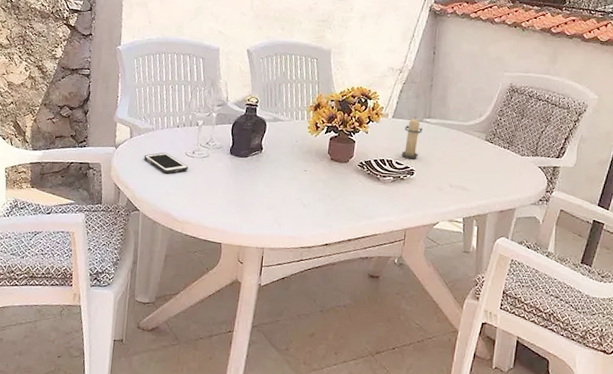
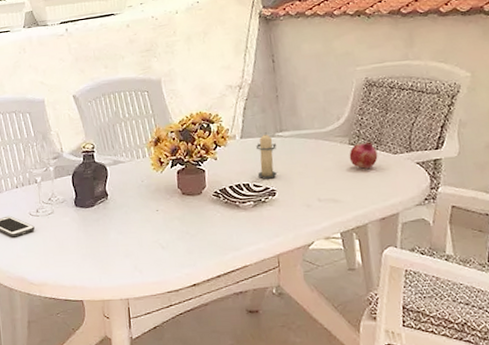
fruit: none [483,140,508,165] -> present [349,141,378,169]

